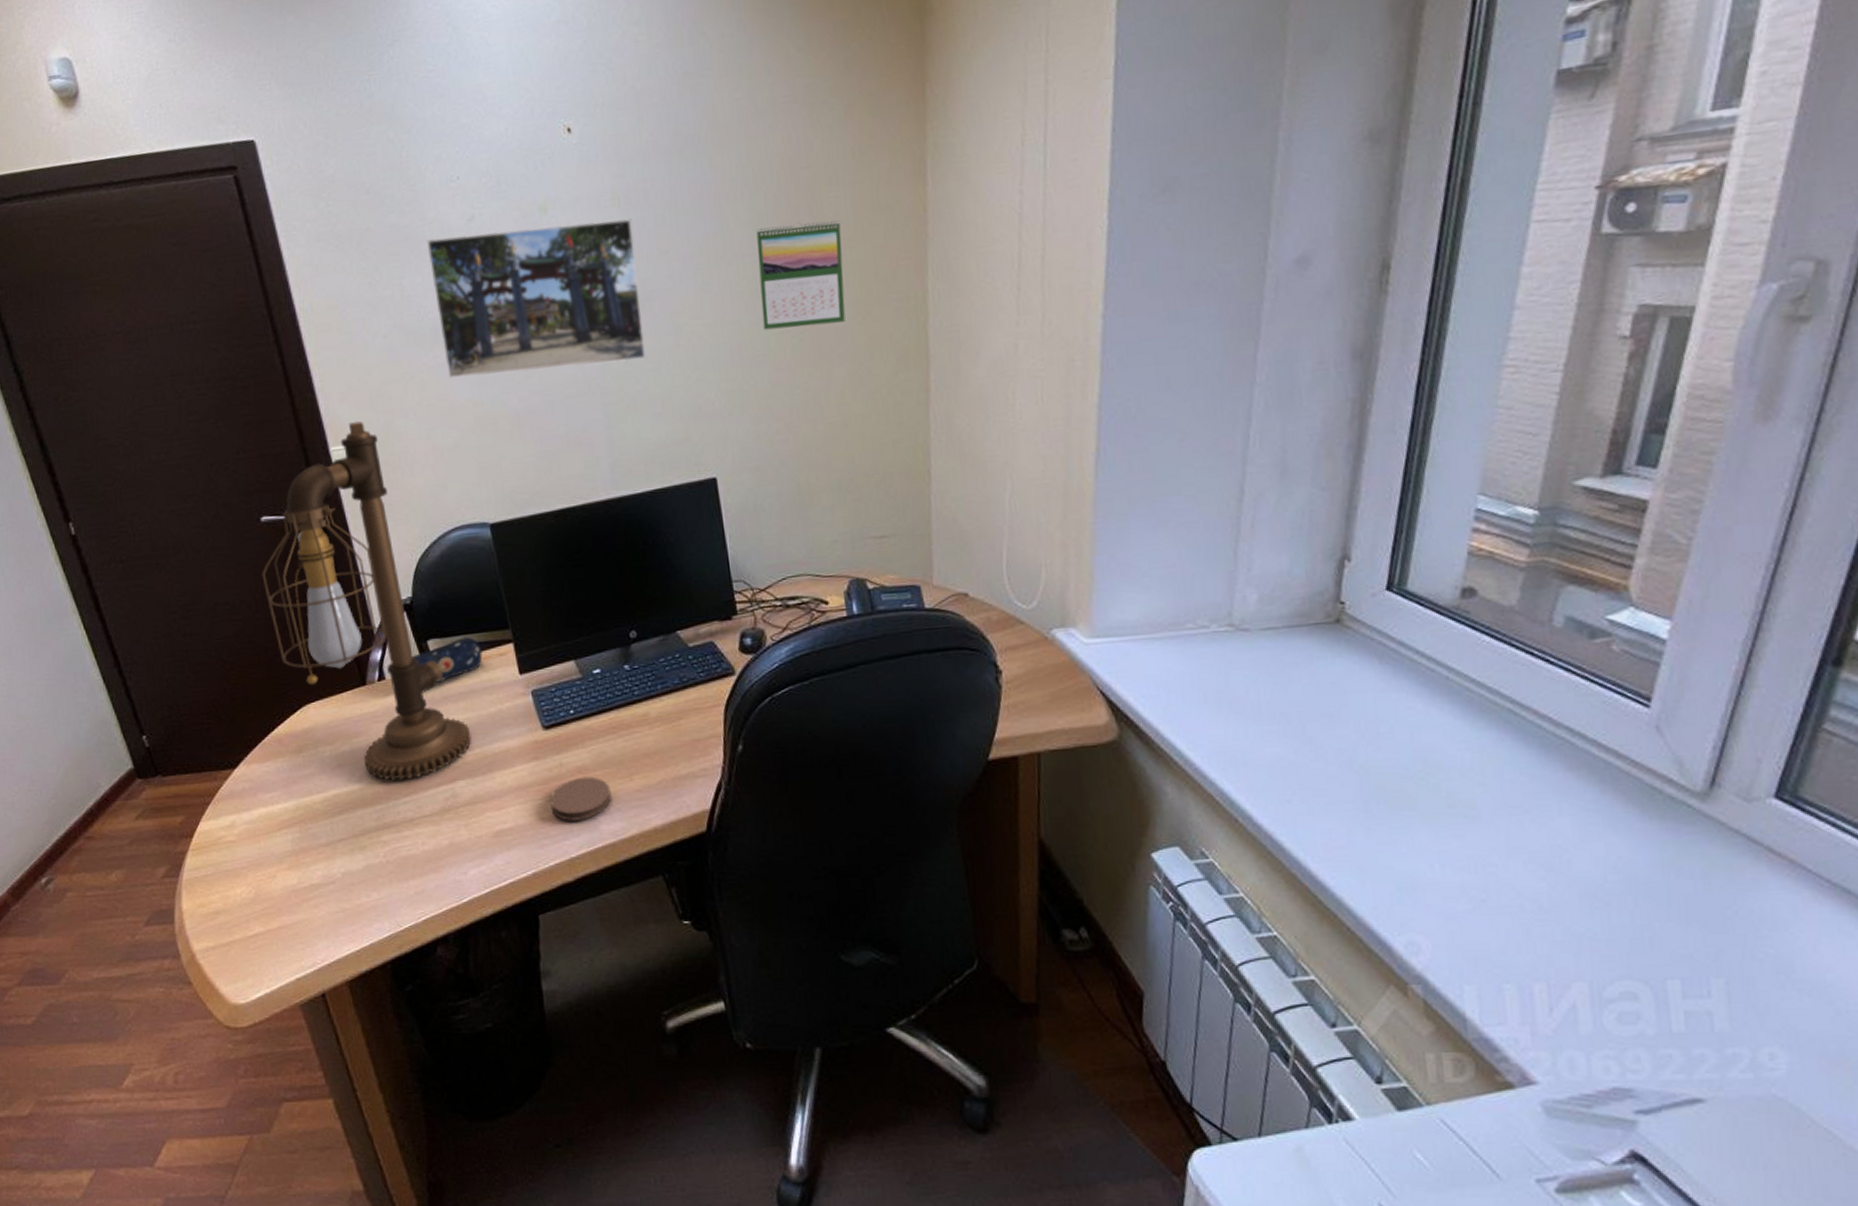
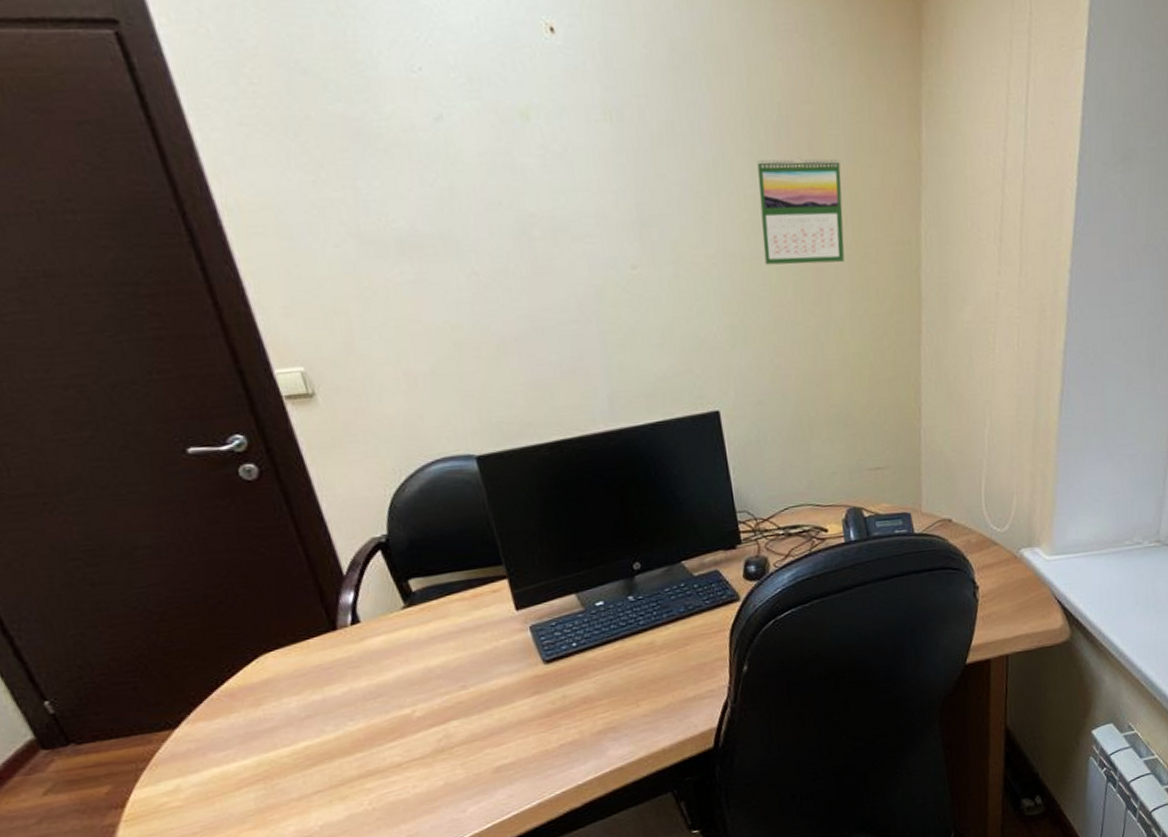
desk lamp: present [261,421,472,781] -> none [193,341,465,728]
pencil case: present [412,637,483,682] -> none [391,574,474,623]
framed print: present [426,218,647,378] -> none [383,135,646,298]
coaster: present [550,776,611,821] -> none [553,706,618,751]

